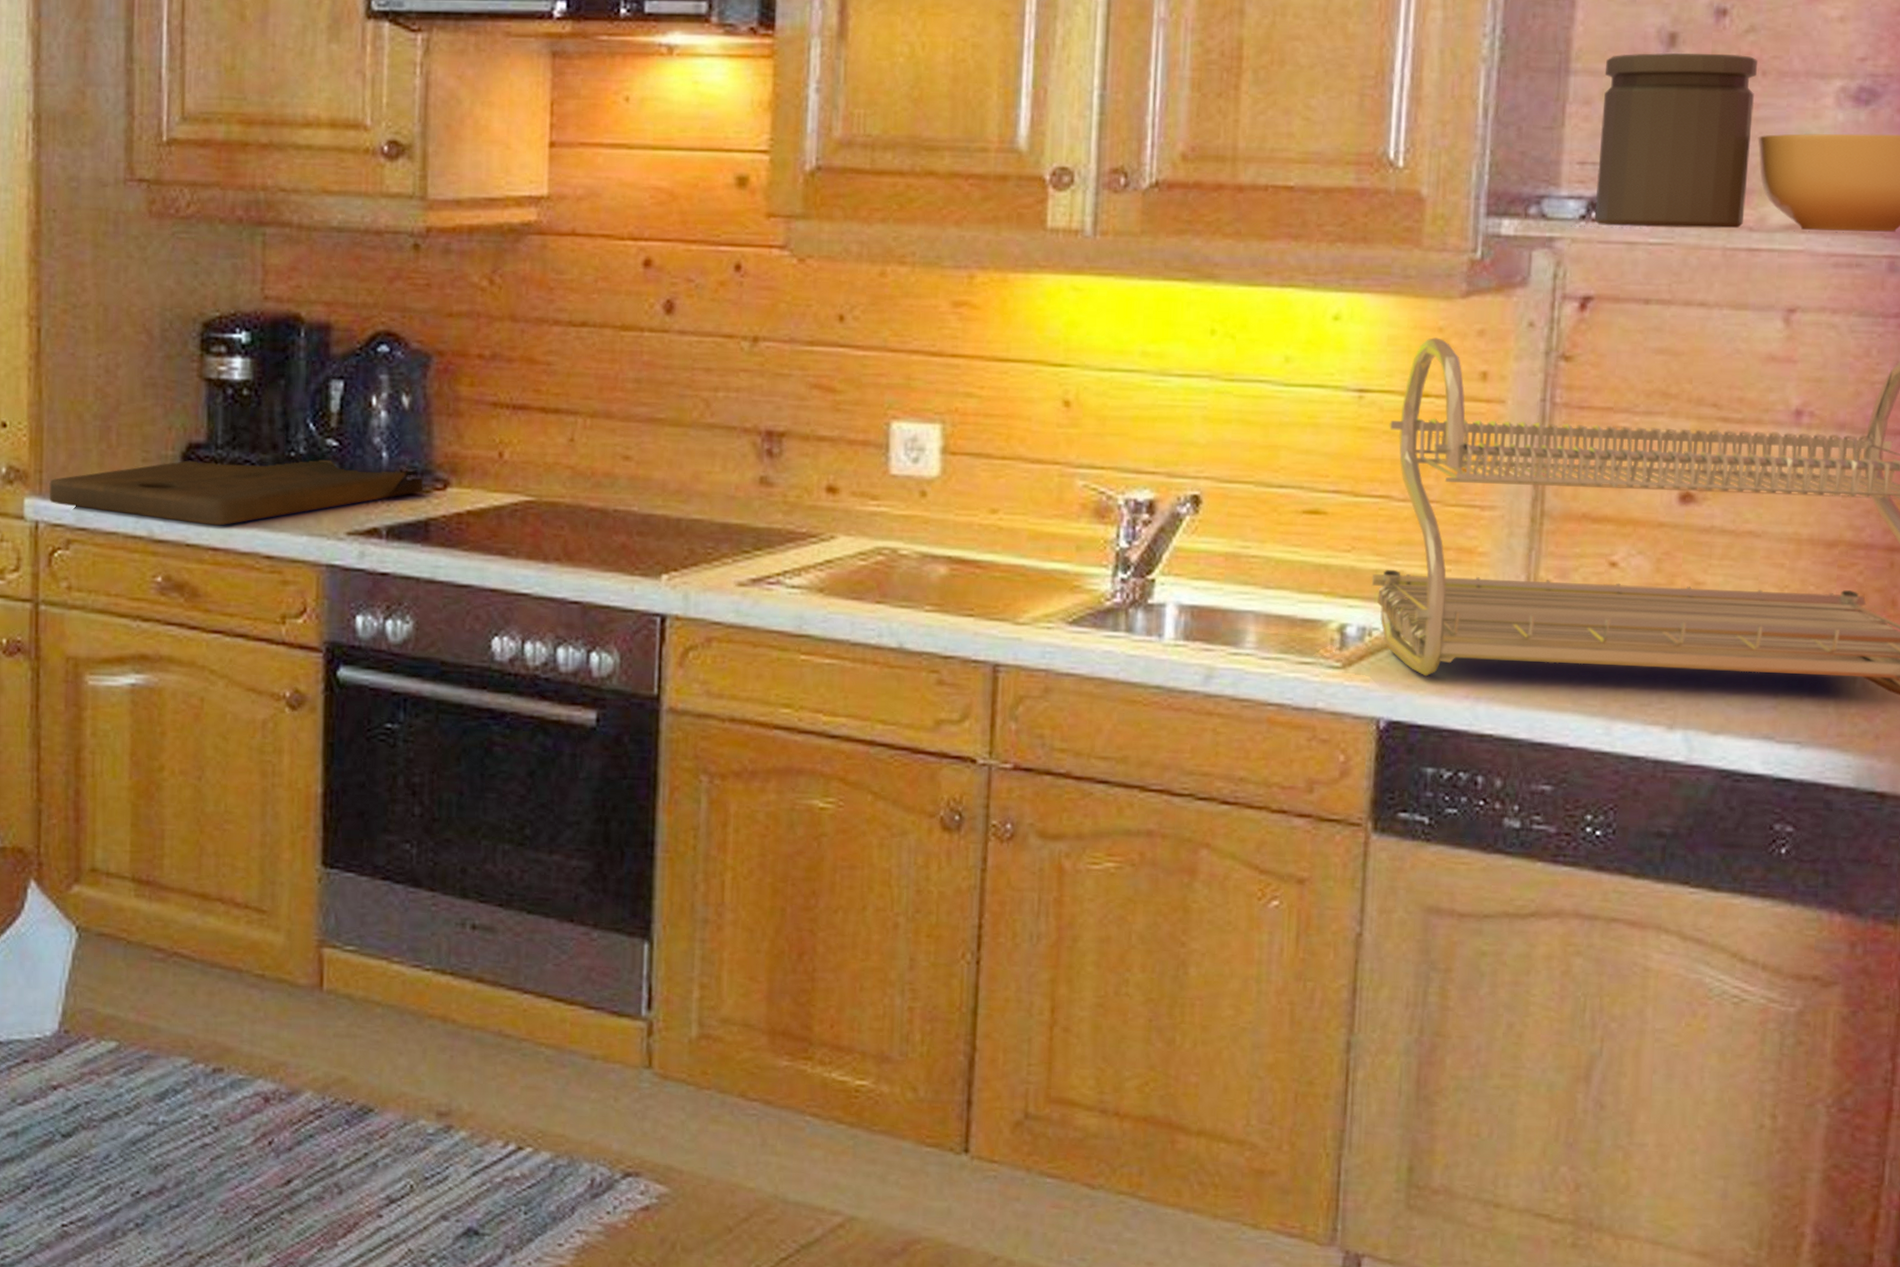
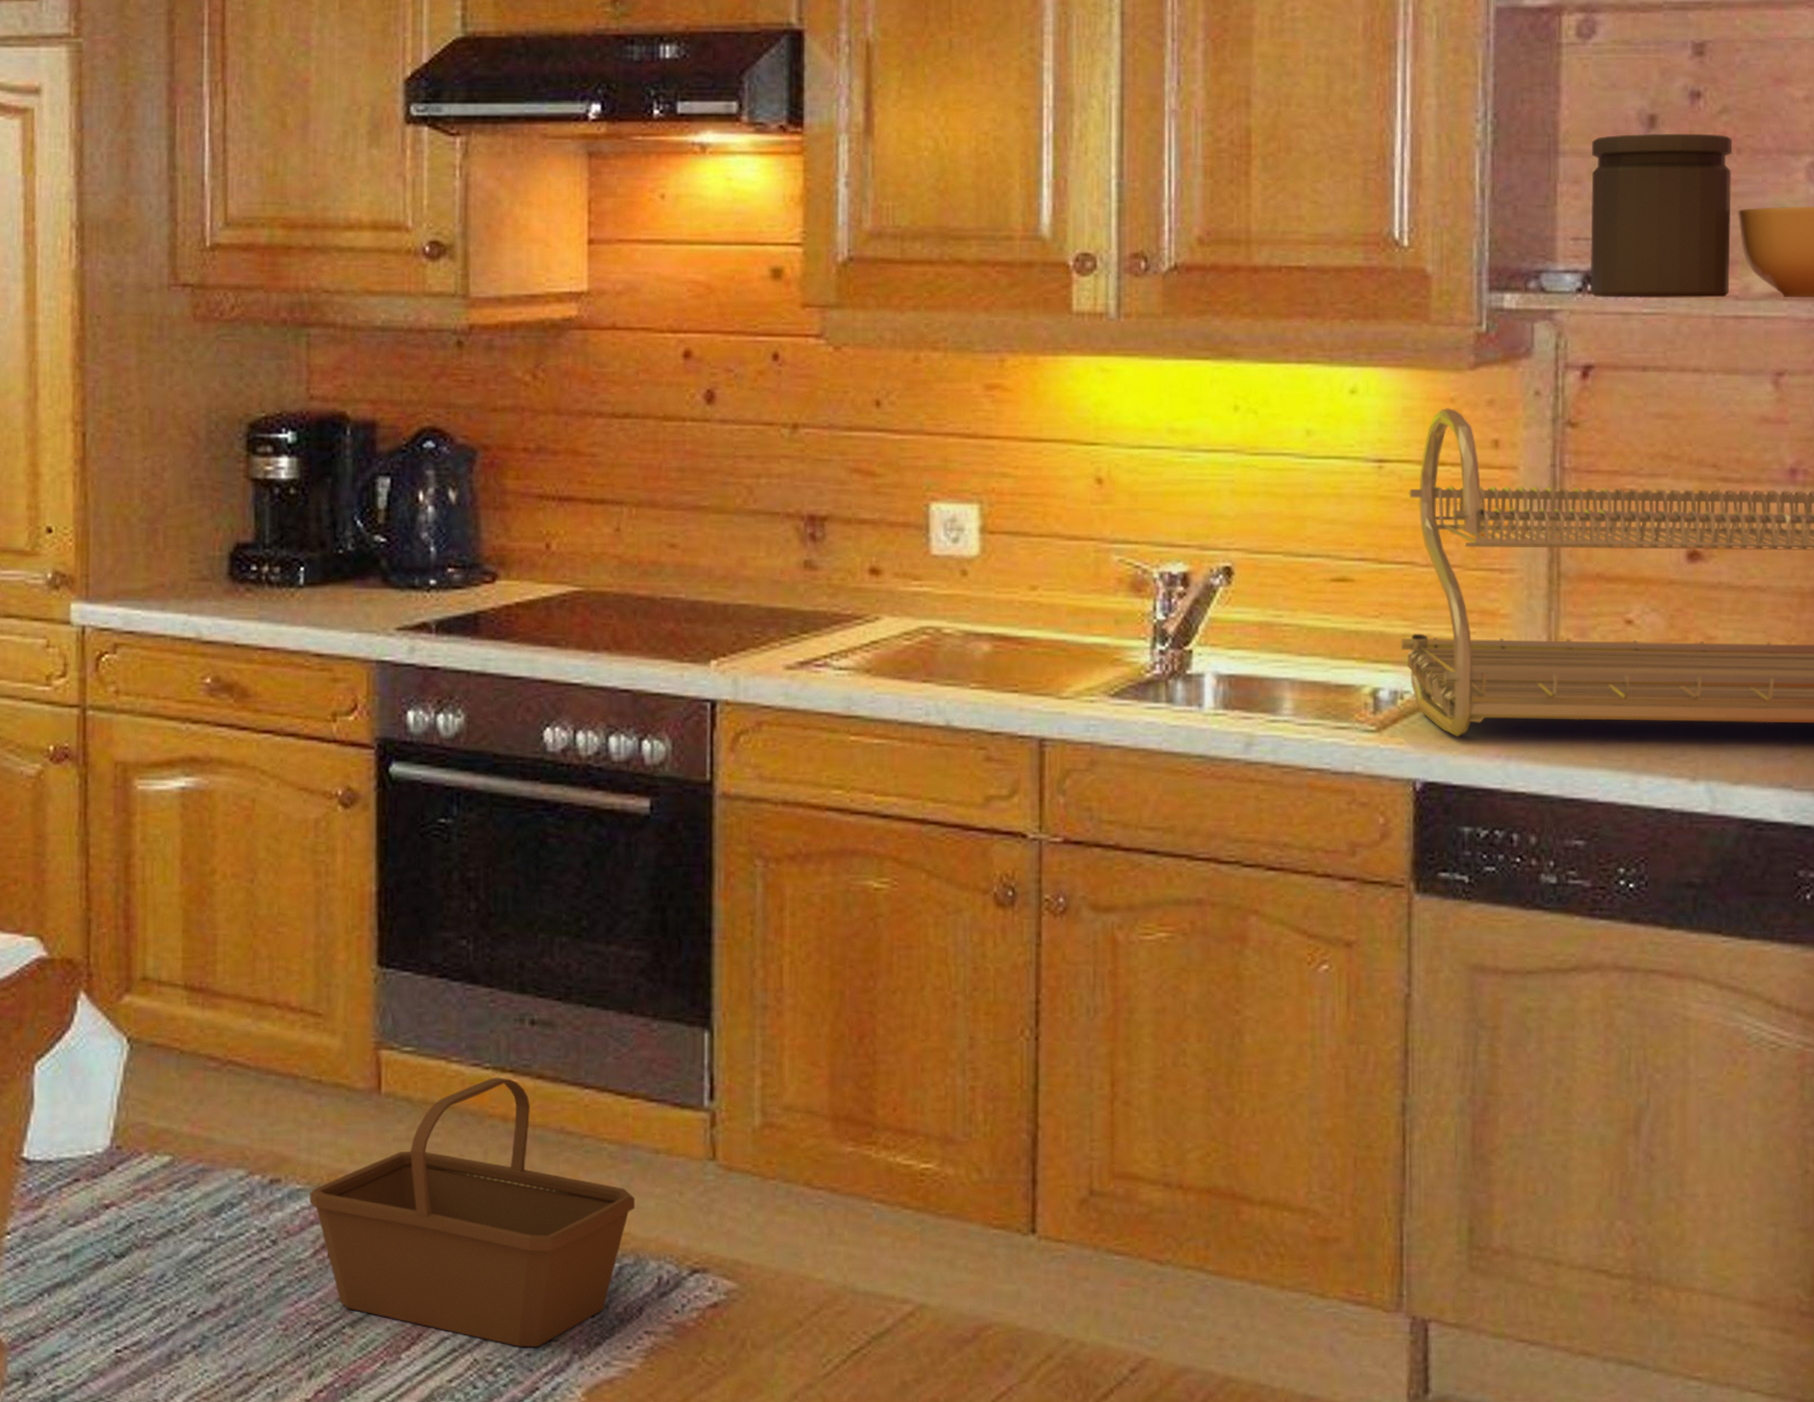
cutting board: present [49,459,424,526] -> none [96,556,472,625]
basket: none [251,979,571,1240] -> present [310,1077,636,1347]

